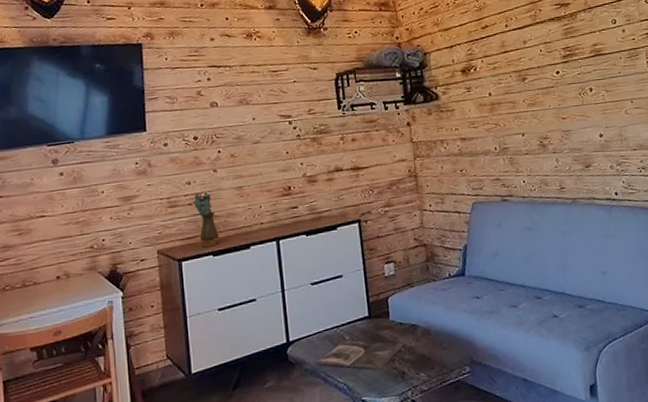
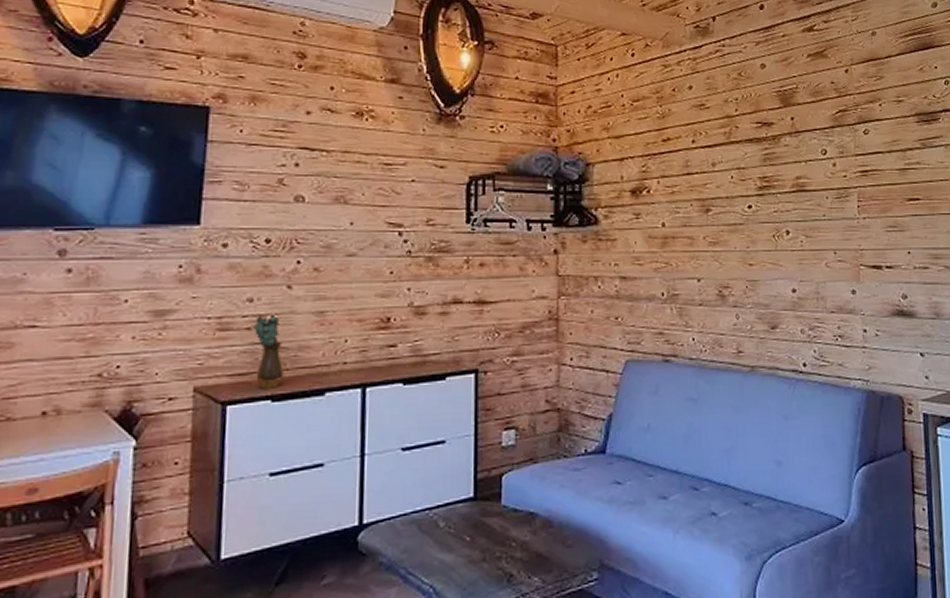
magazine: present [315,339,403,370] -> none [395,527,514,569]

